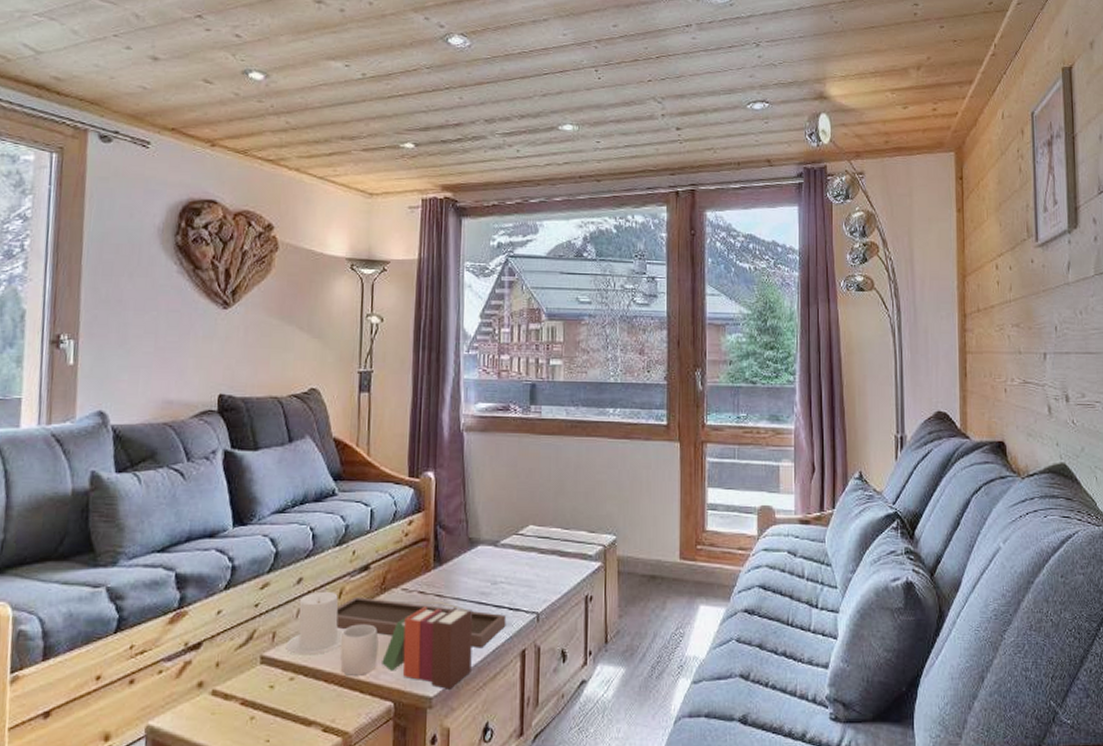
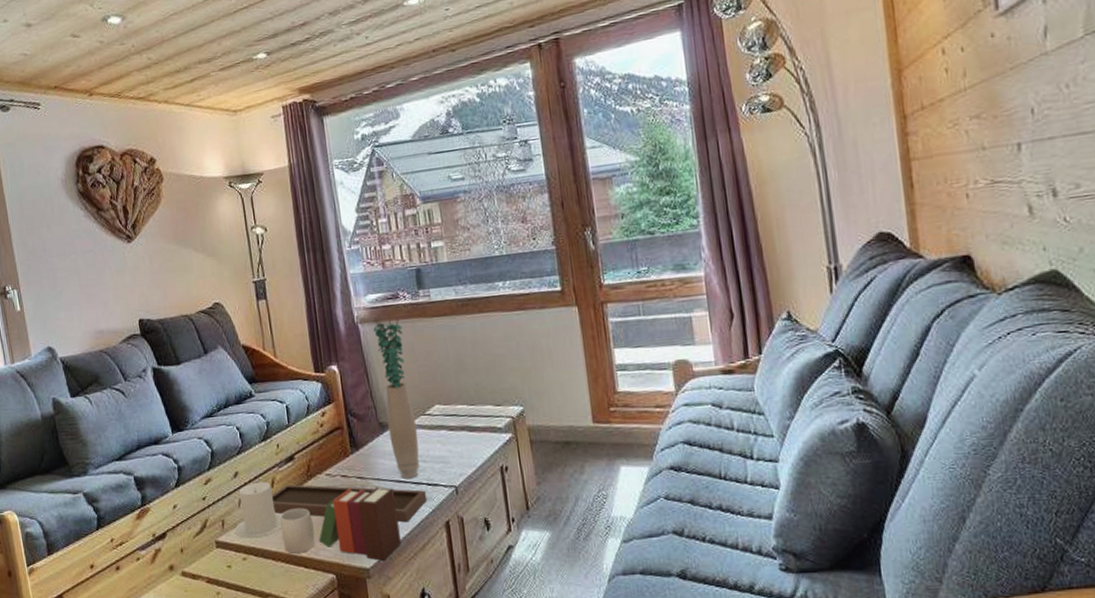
vase: none [477,427,508,601] -> present [373,317,419,479]

